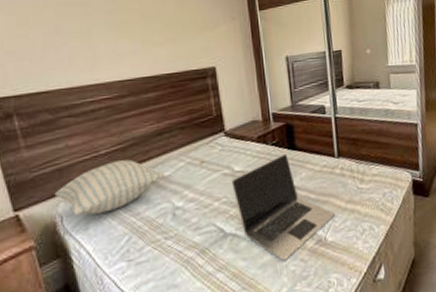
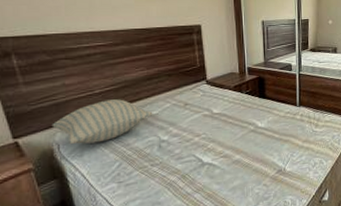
laptop: present [231,153,336,261] -> none [210,101,294,185]

